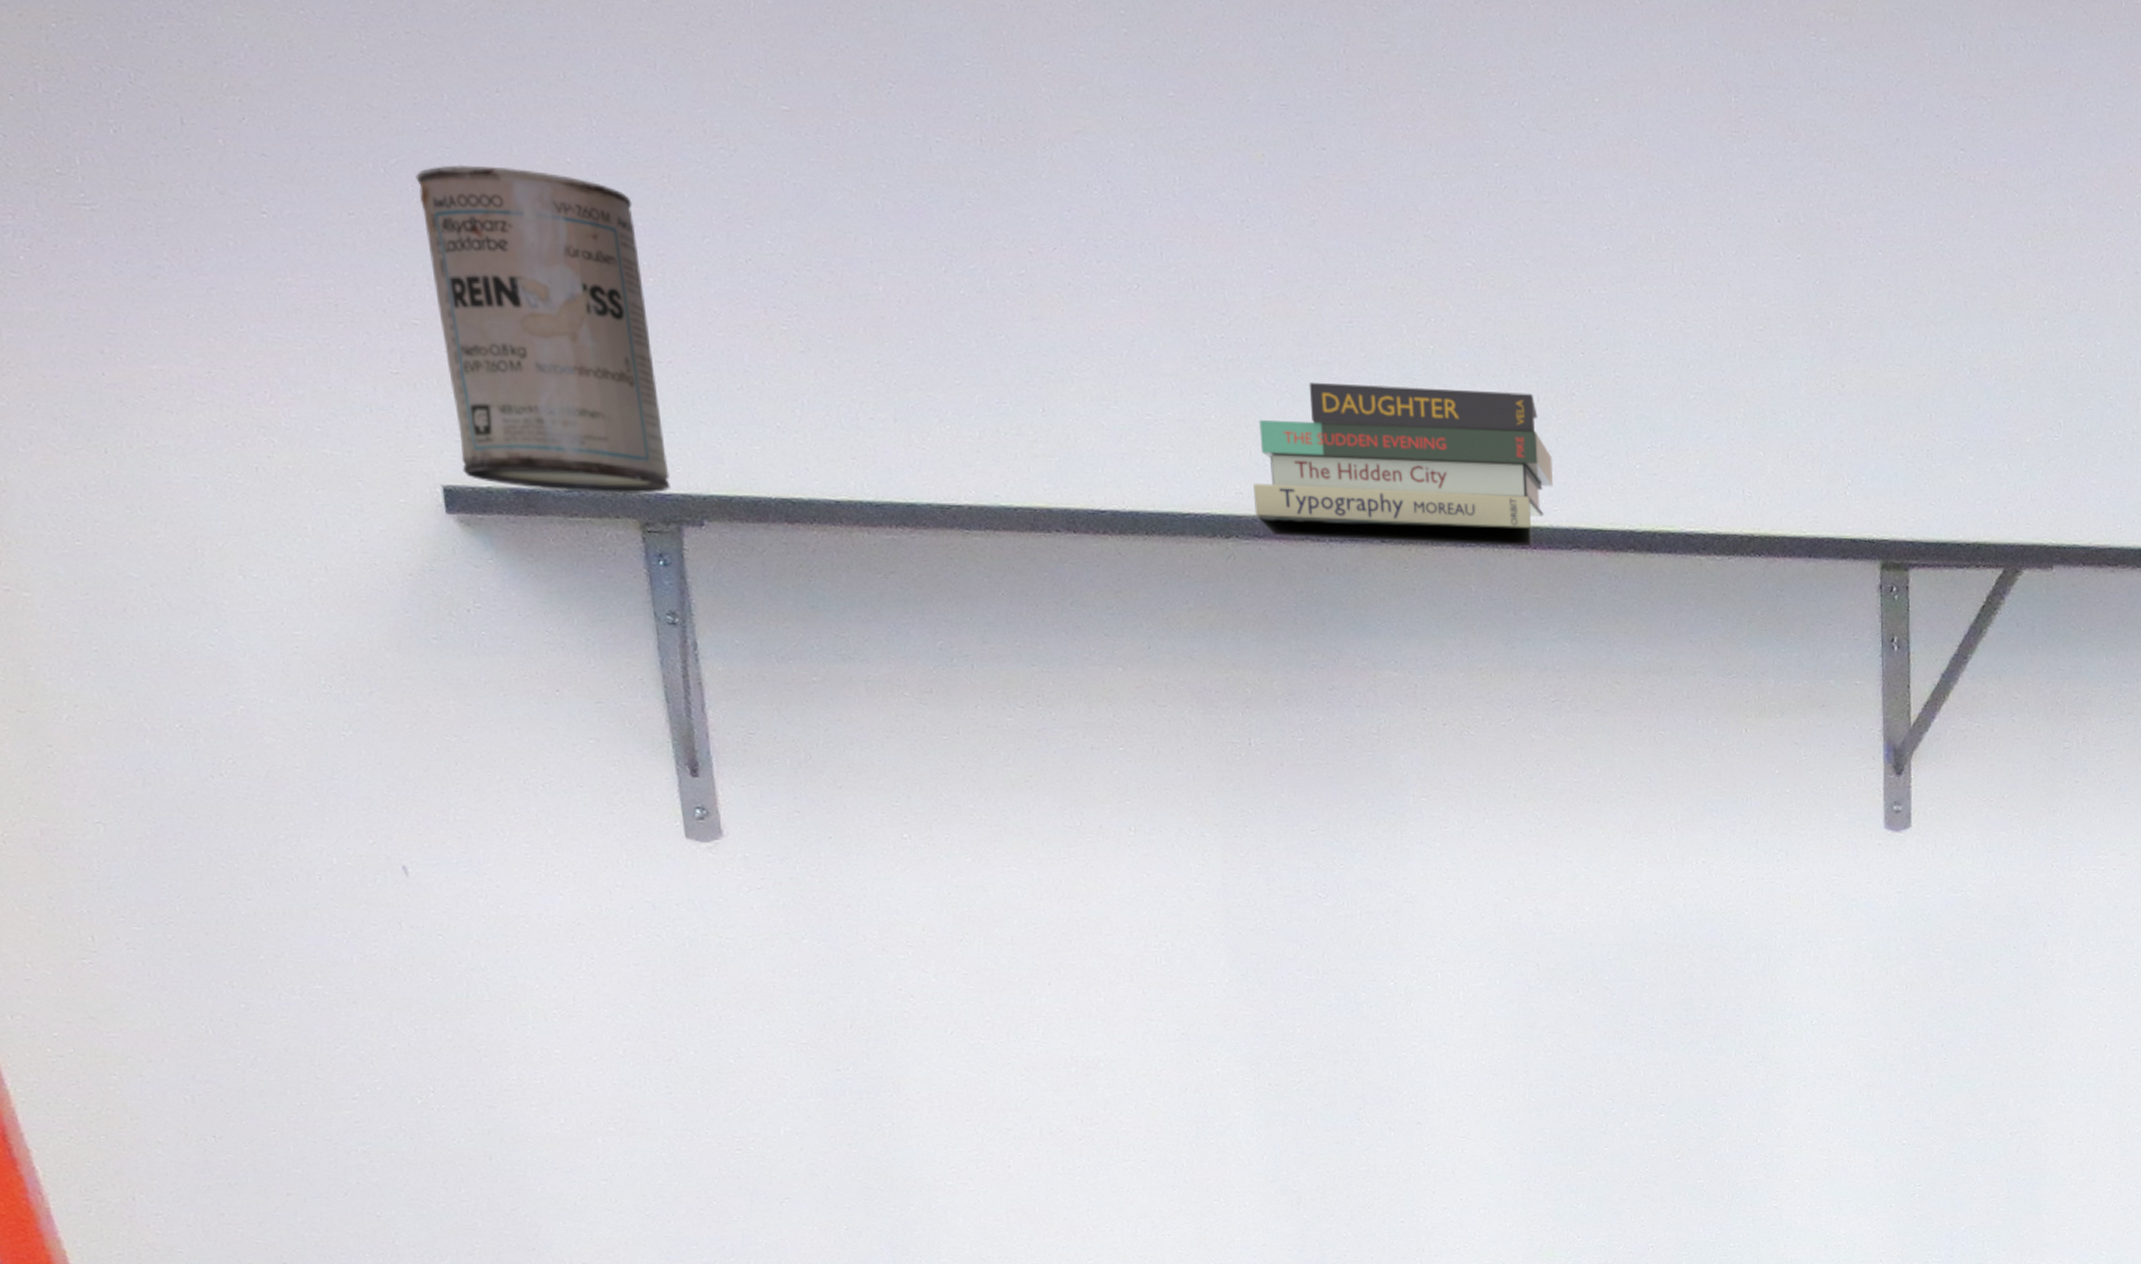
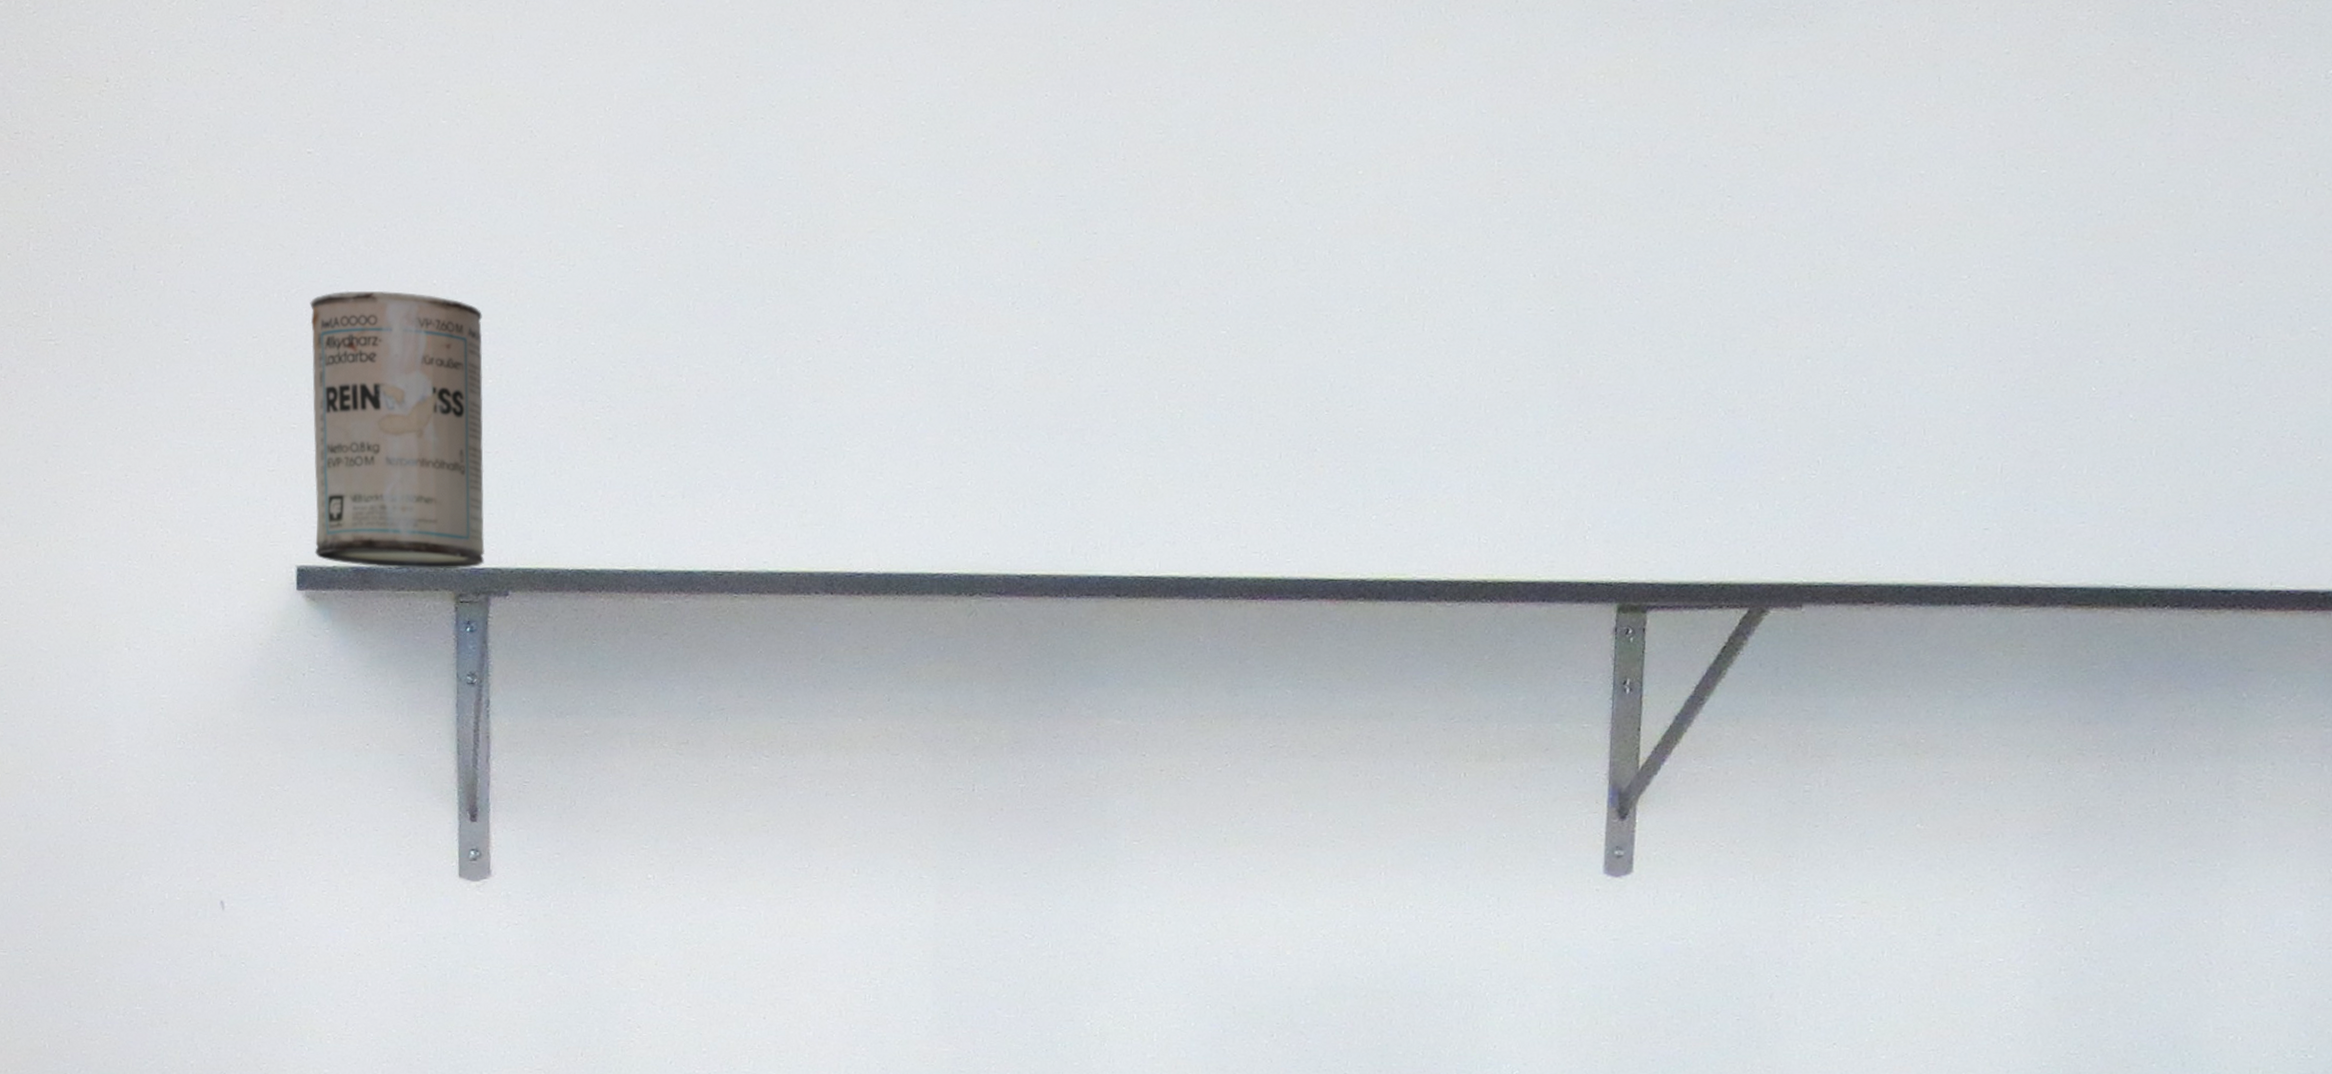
books: present [1252,382,1553,547] -> none [999,448,1289,598]

